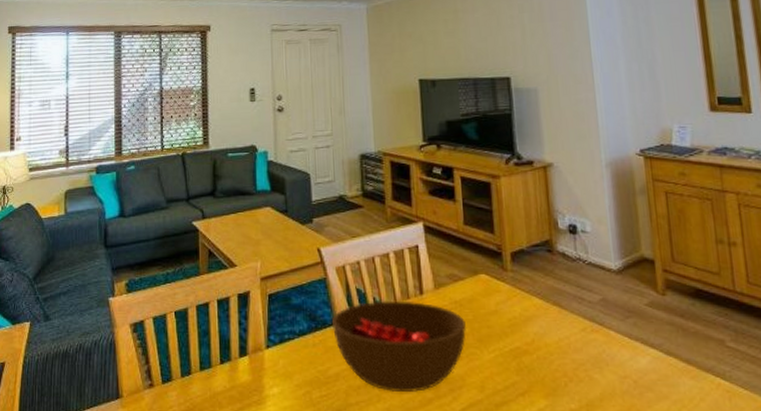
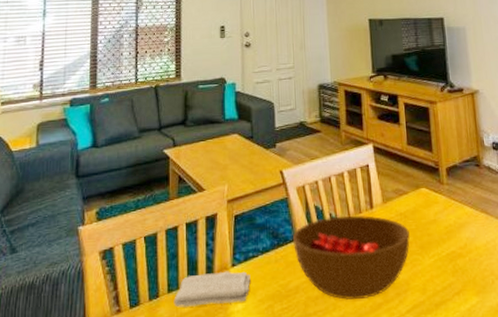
washcloth: none [206,352,287,387] -> present [174,271,251,308]

